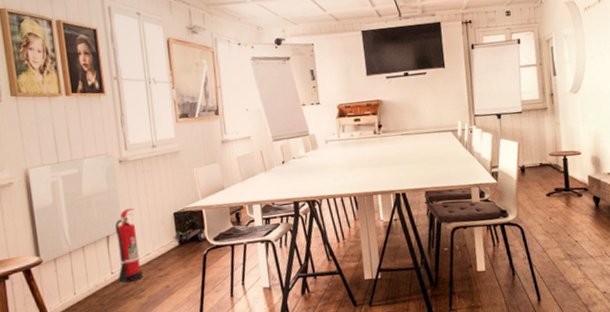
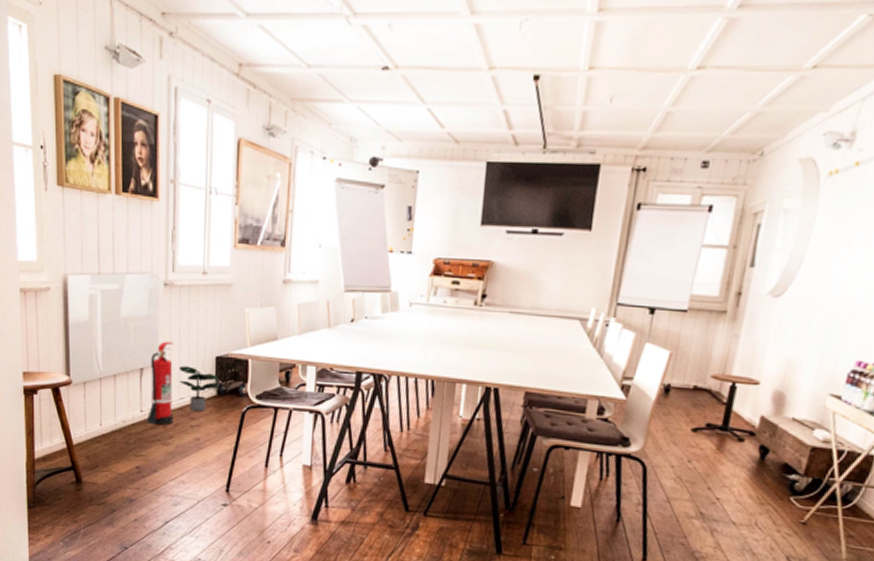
potted plant: none [142,225,181,263] -> present [179,365,221,412]

